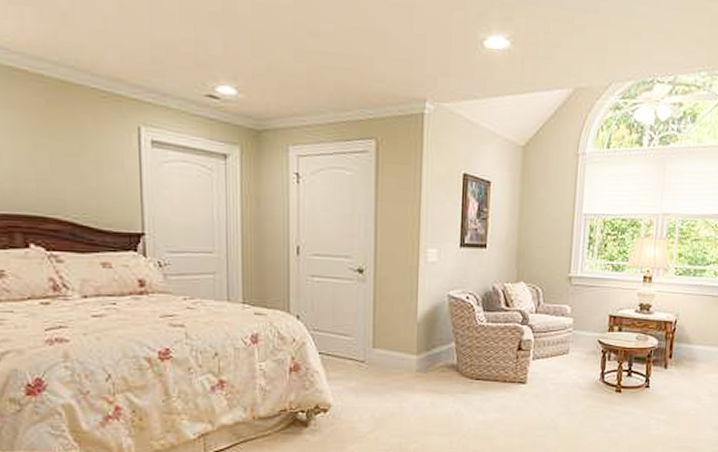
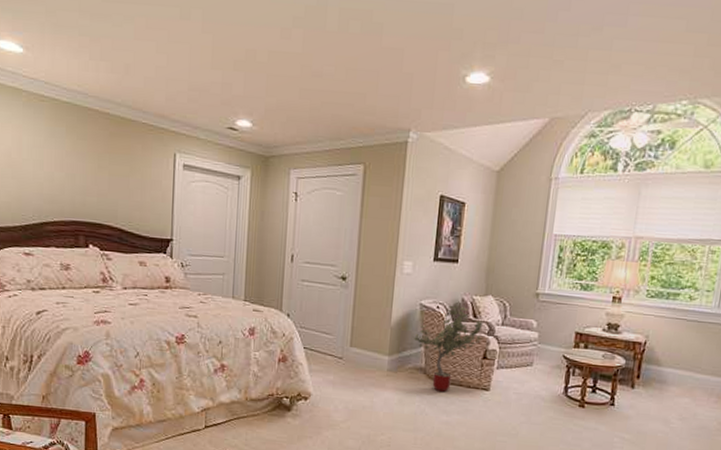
potted tree: none [443,294,518,390] -> present [414,305,485,393]

